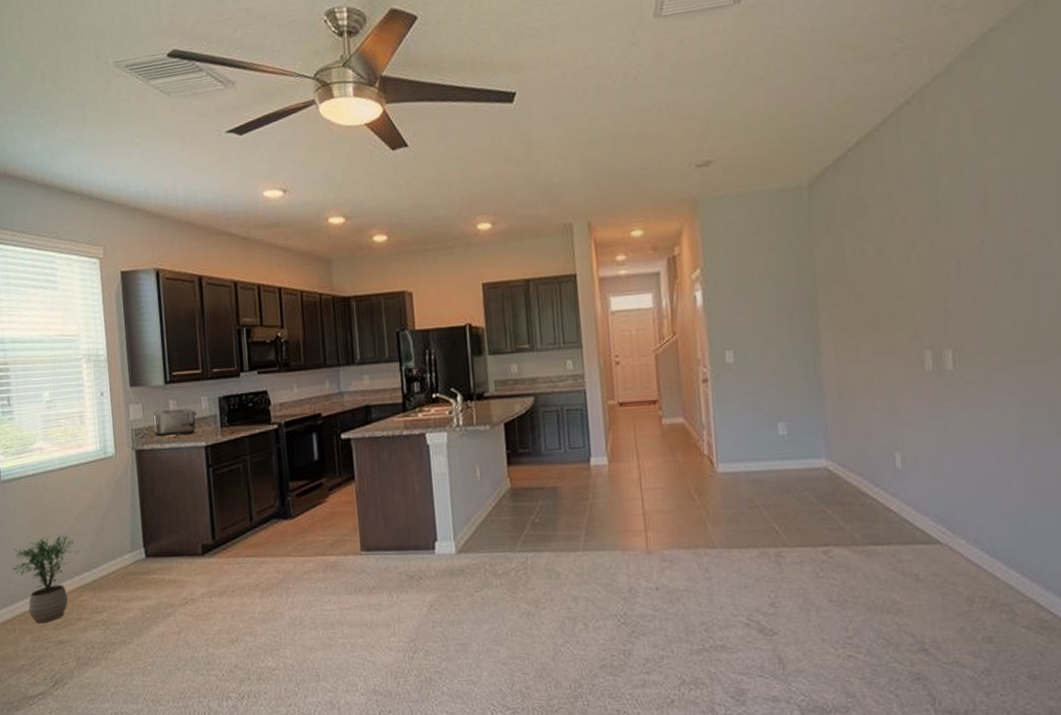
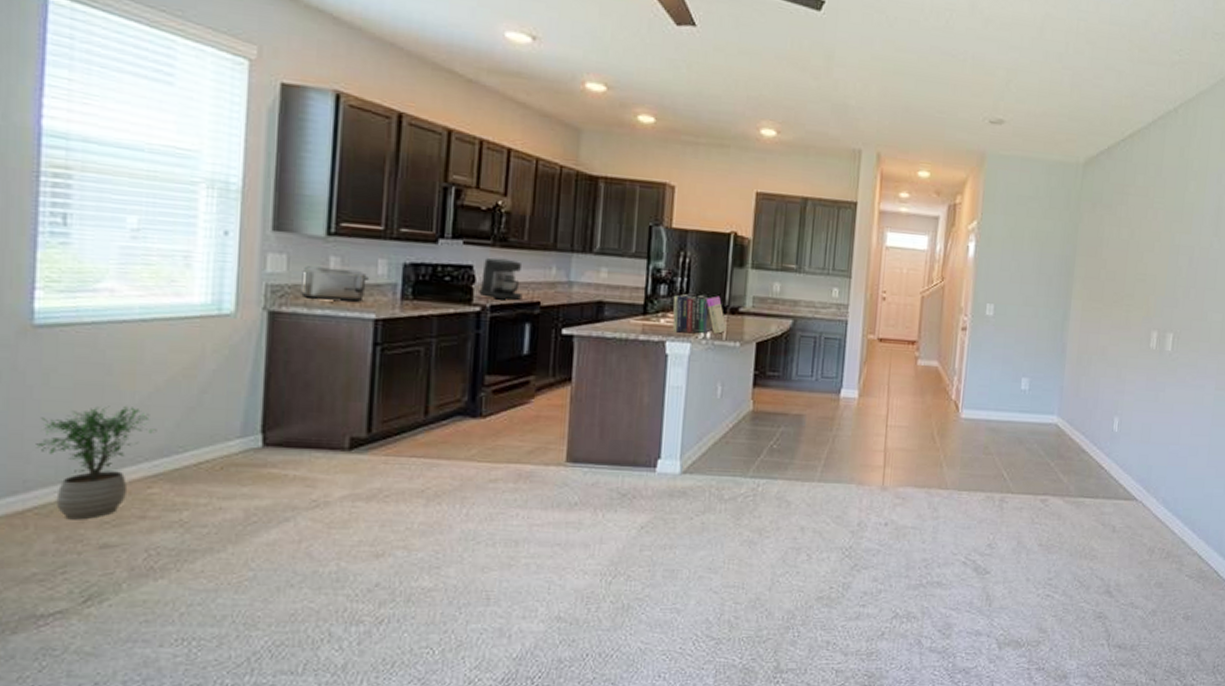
coffee maker: none [274,380,307,417] -> present [479,257,523,301]
books: none [425,385,477,424] -> present [672,293,728,335]

